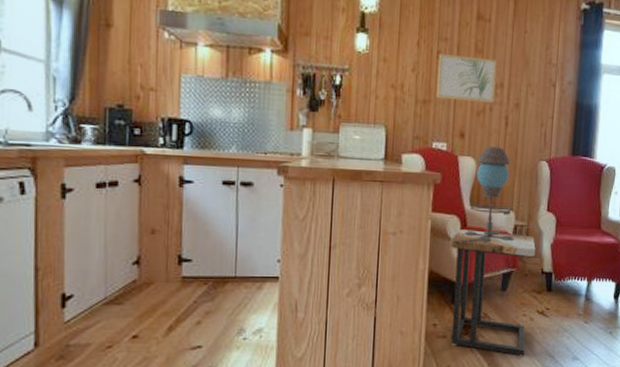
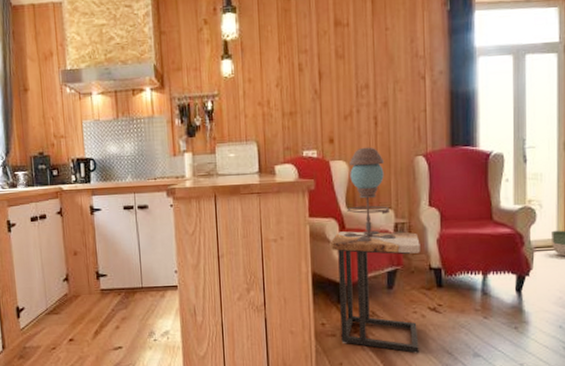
wall art: present [436,54,497,103] -> none [300,62,361,109]

